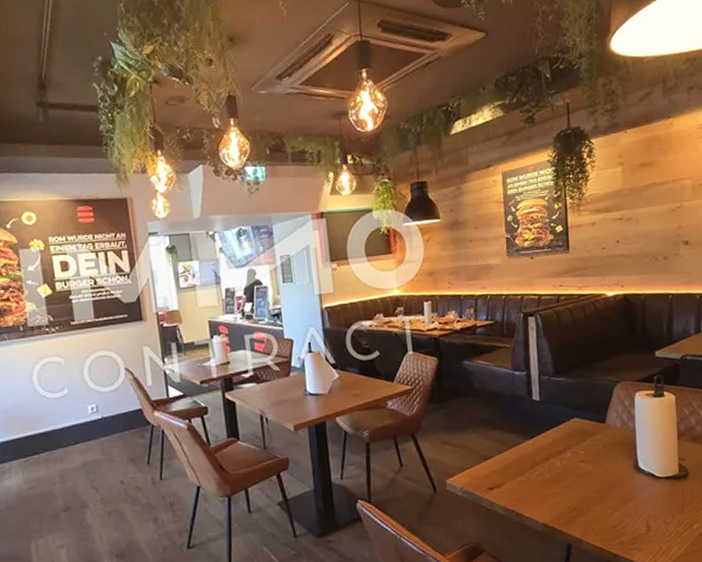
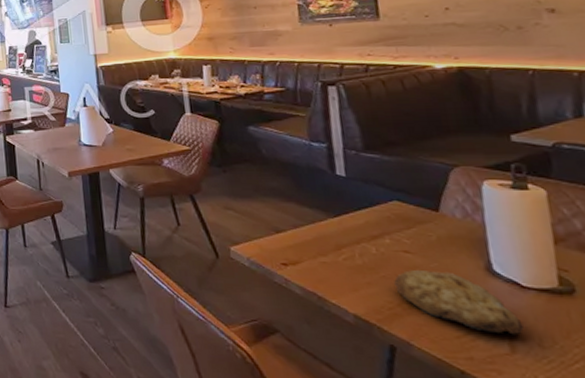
bread roll: none [572,474,656,519] -> present [394,269,524,335]

